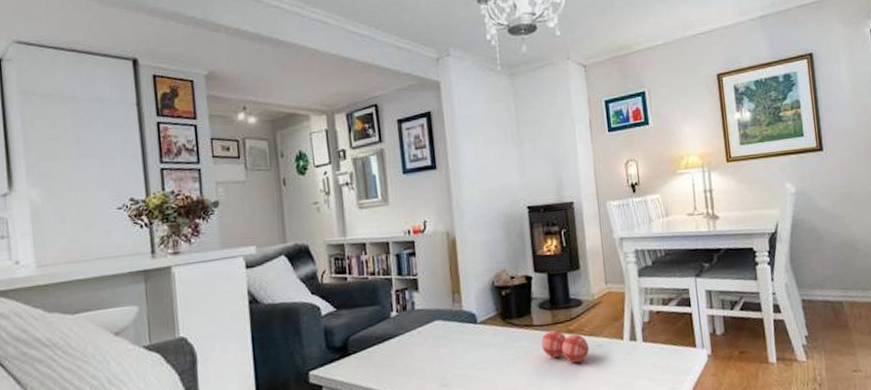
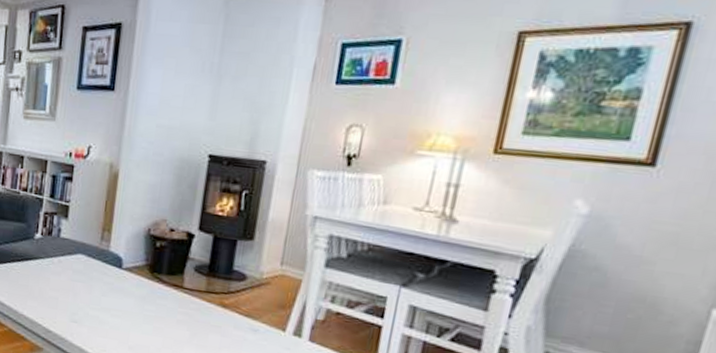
decorative ball: present [541,329,590,364] -> none [187,297,243,342]

